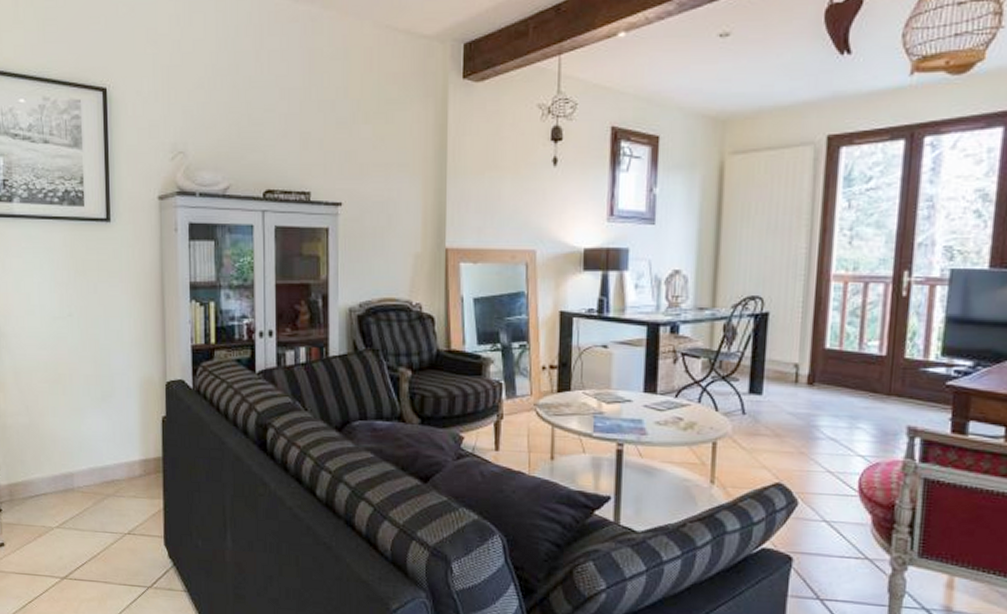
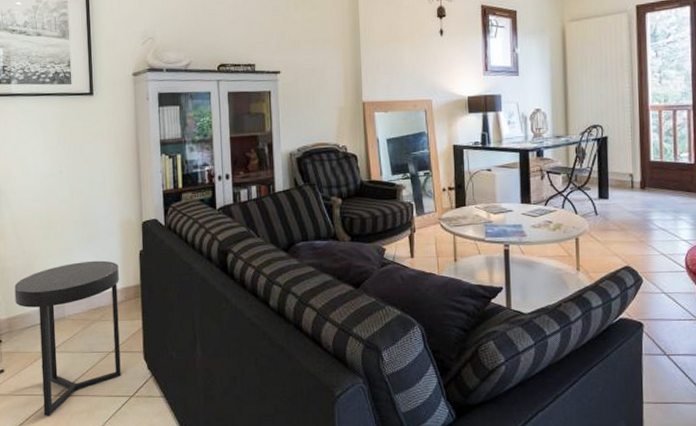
side table: none [16,424,138,601] -> present [14,260,121,416]

